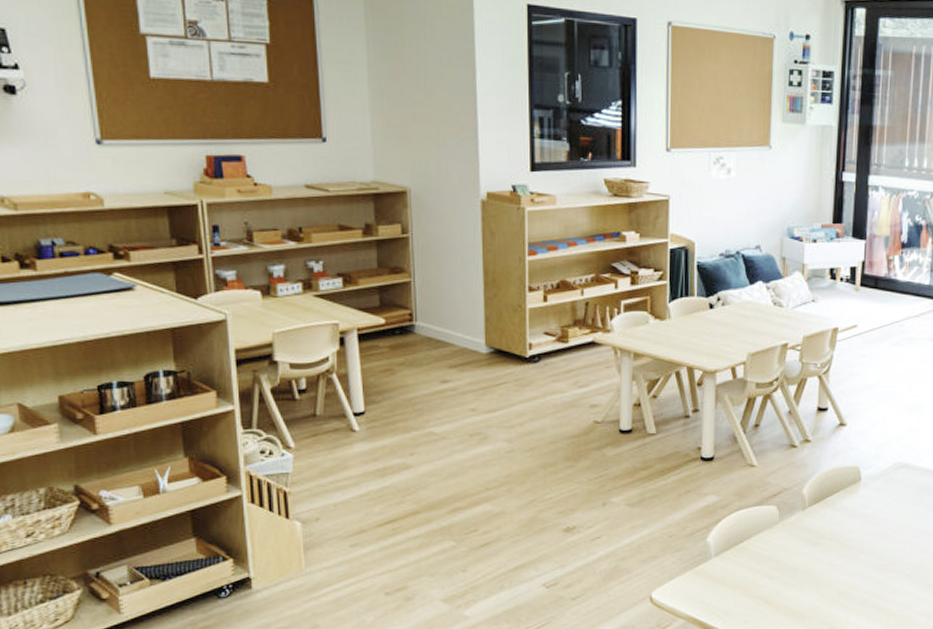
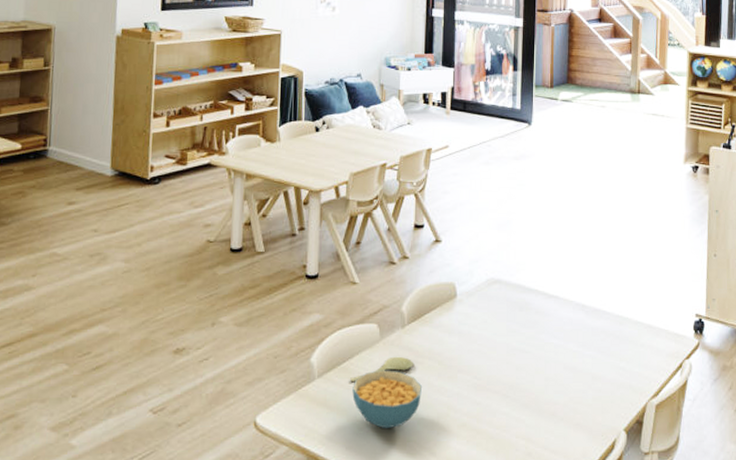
spoon: none [748,537,814,560] -> present [350,356,413,381]
cereal bowl: none [750,550,823,605] -> present [352,370,423,429]

